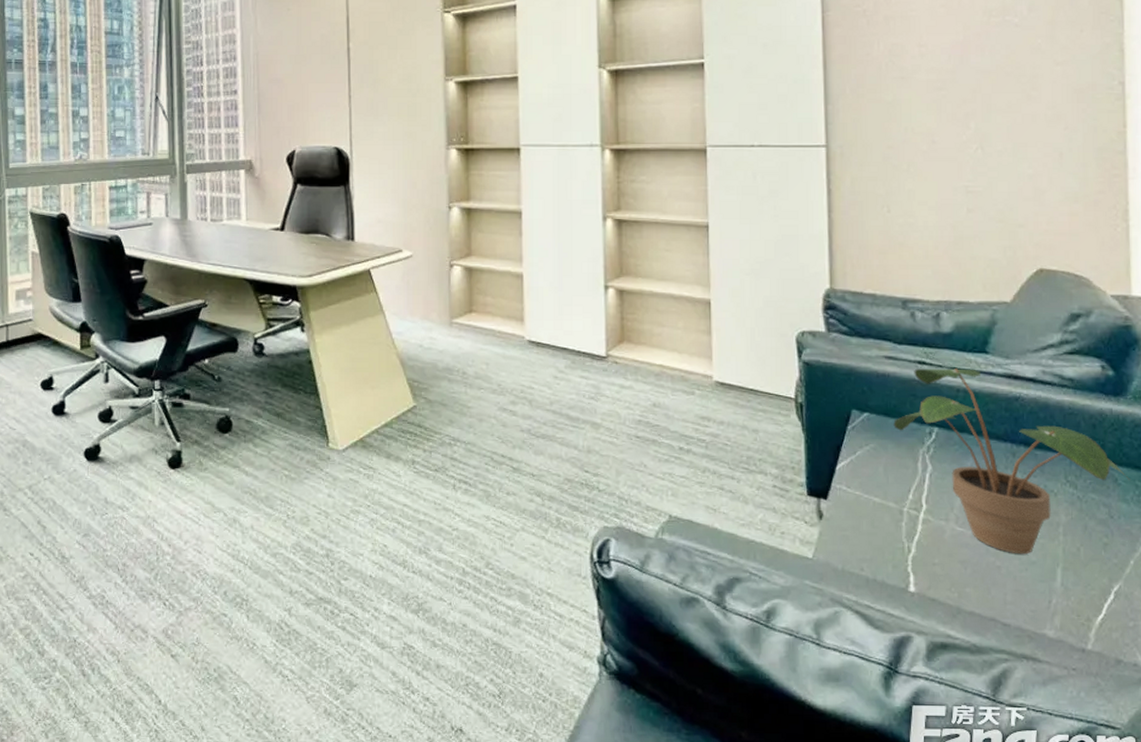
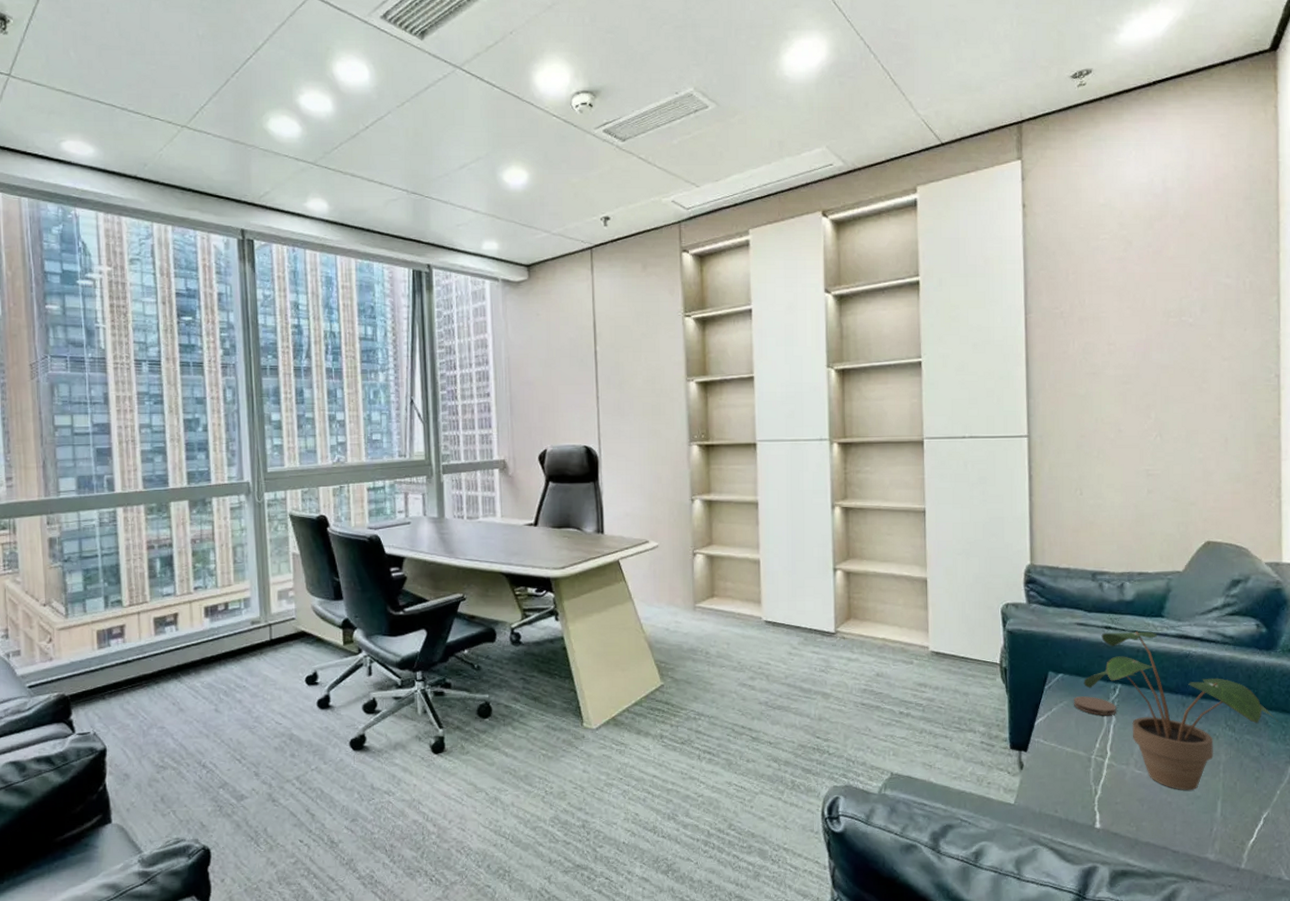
coaster: none [881,439,933,463] -> present [1073,696,1116,716]

